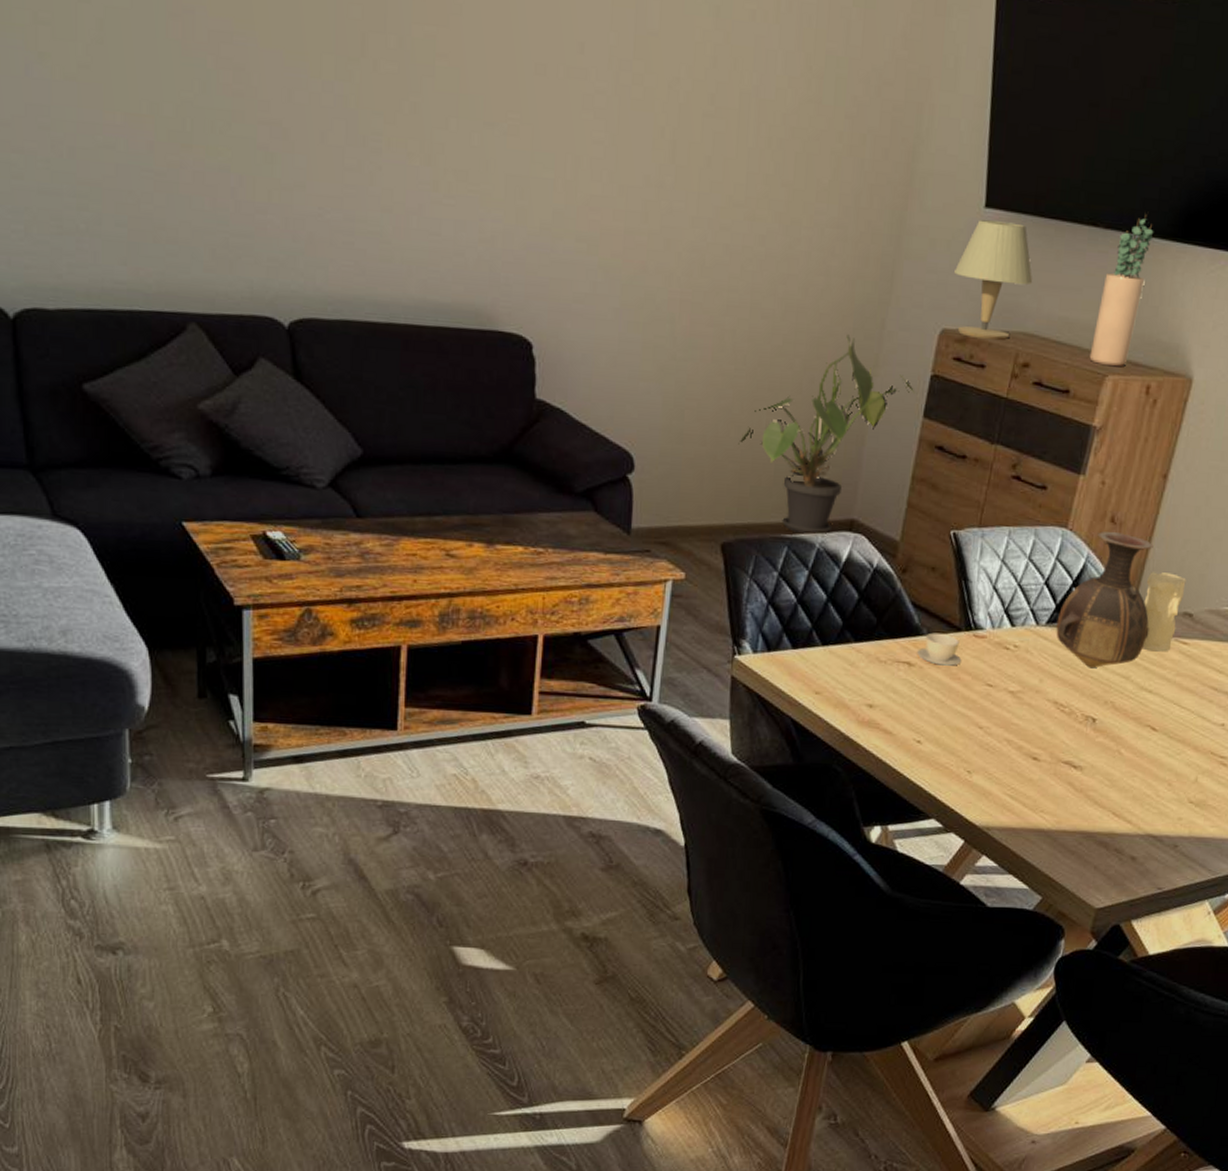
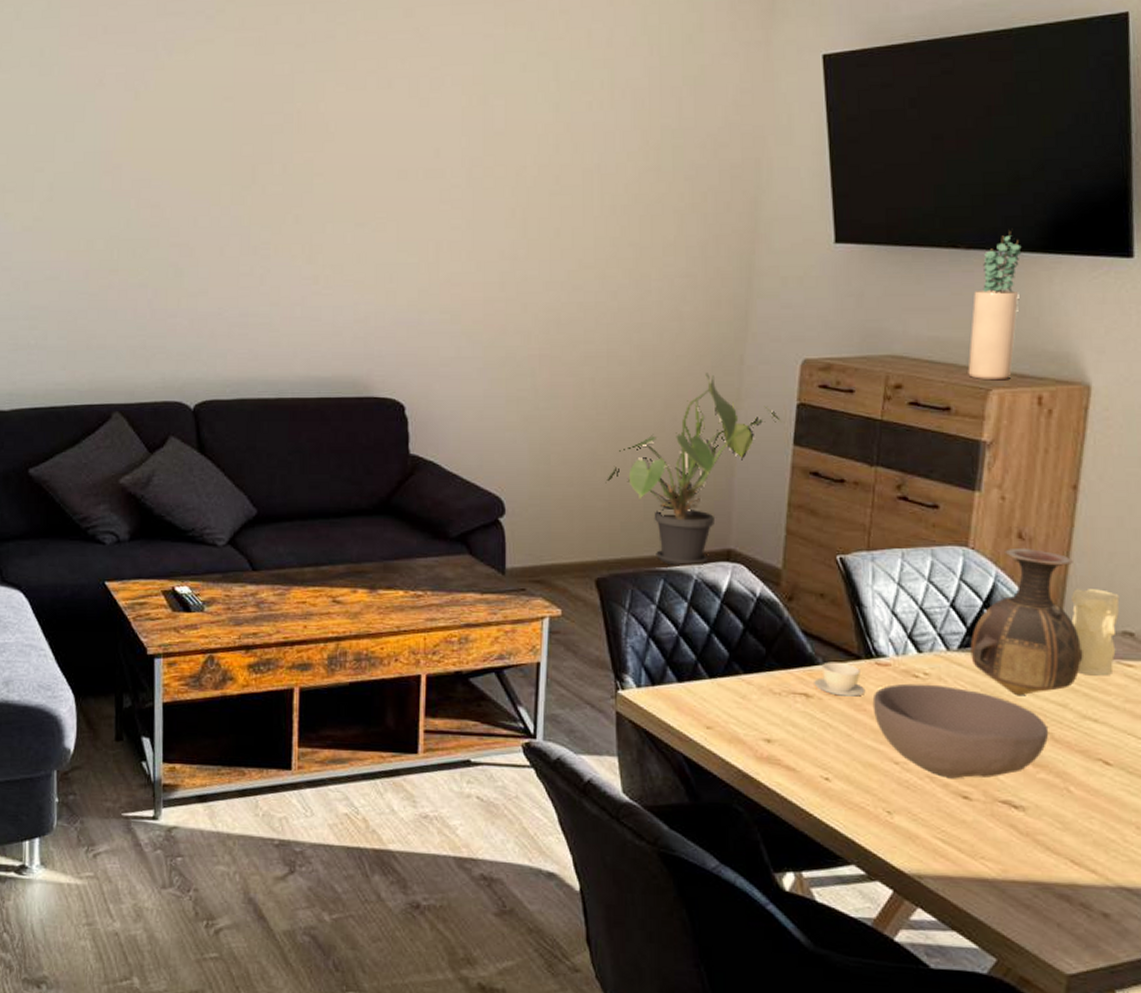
table lamp: present [953,220,1033,341] -> none [809,254,895,366]
bowl: none [966,654,1111,741] -> present [872,683,1049,778]

